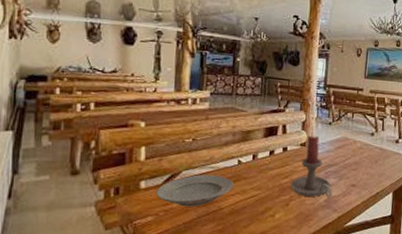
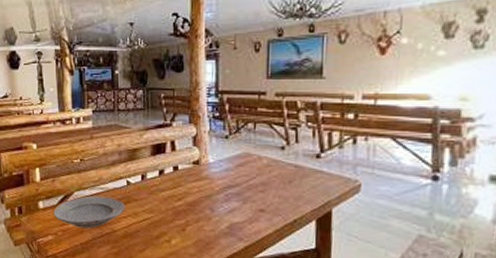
candle holder: present [290,136,333,197] -> none [185,152,236,224]

